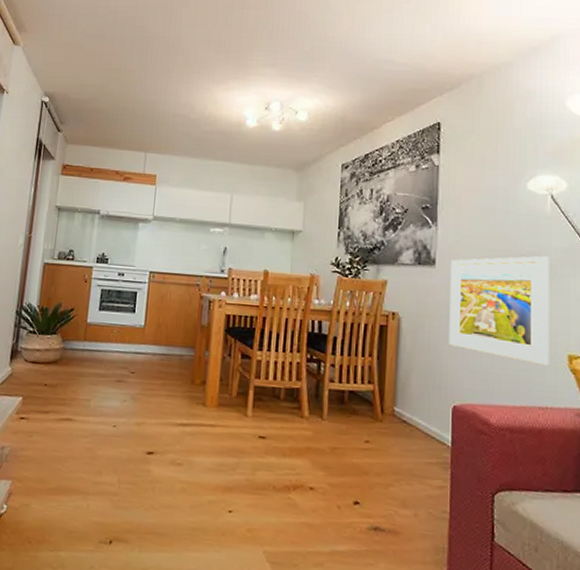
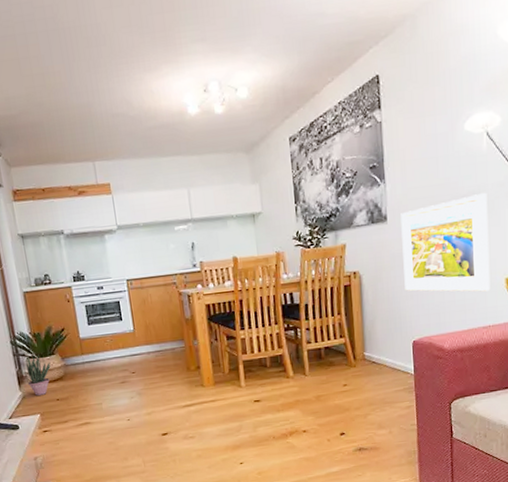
potted plant: none [20,332,49,377] -> present [26,356,51,397]

